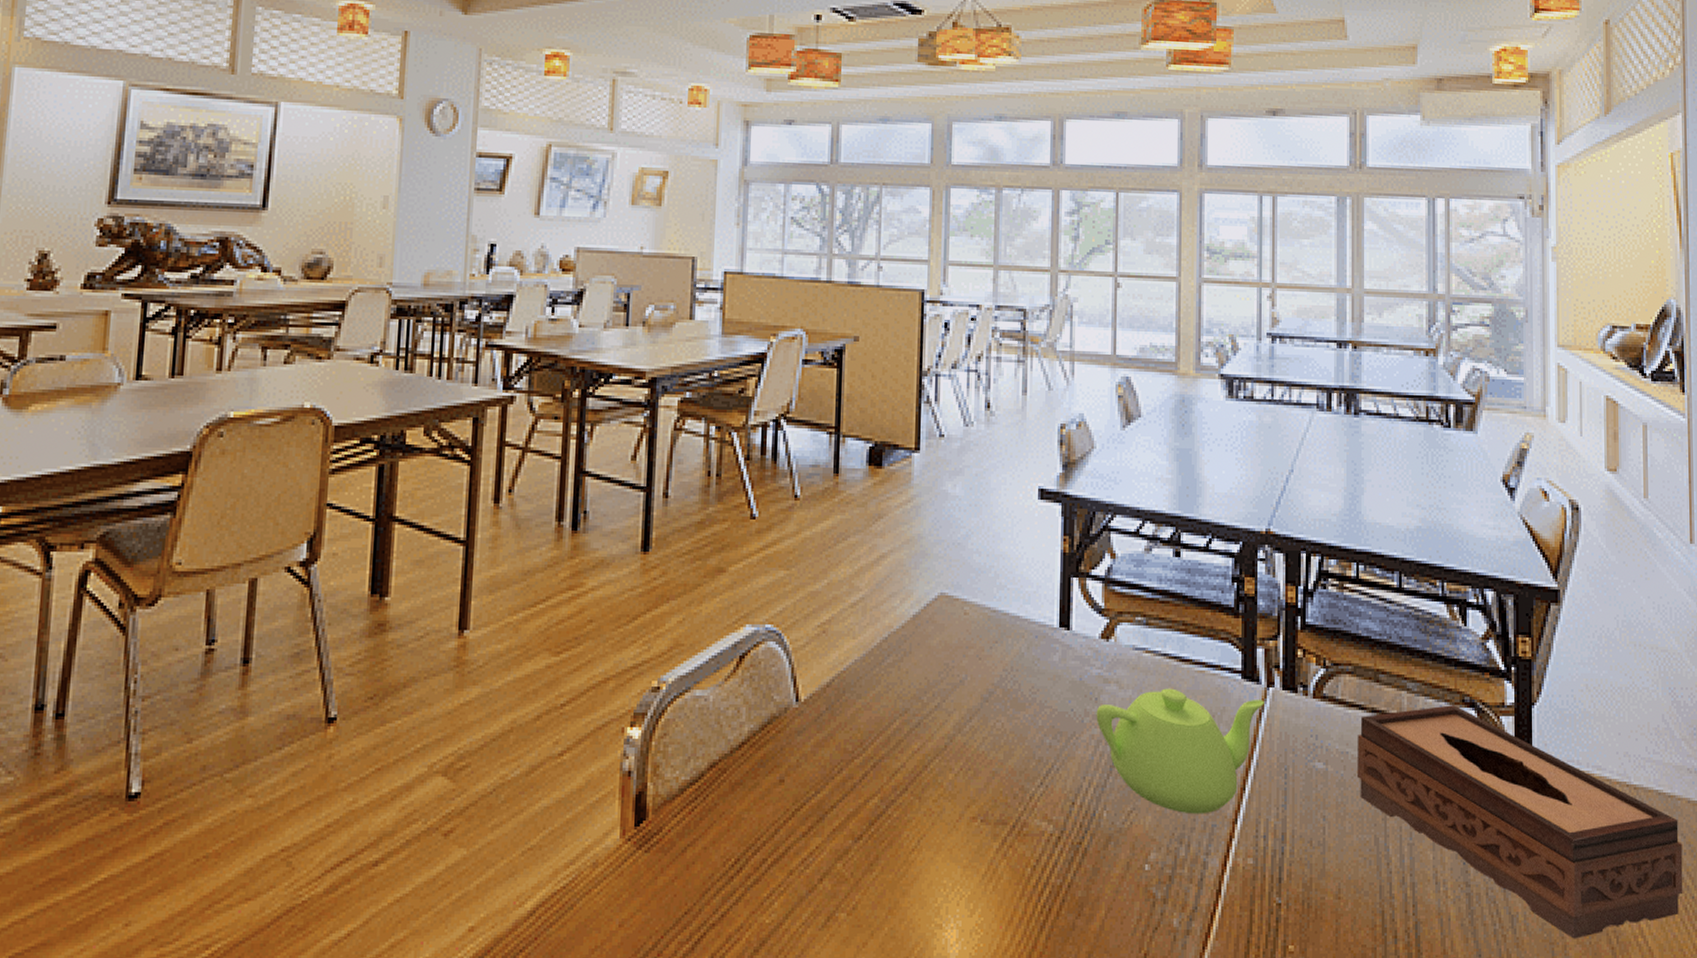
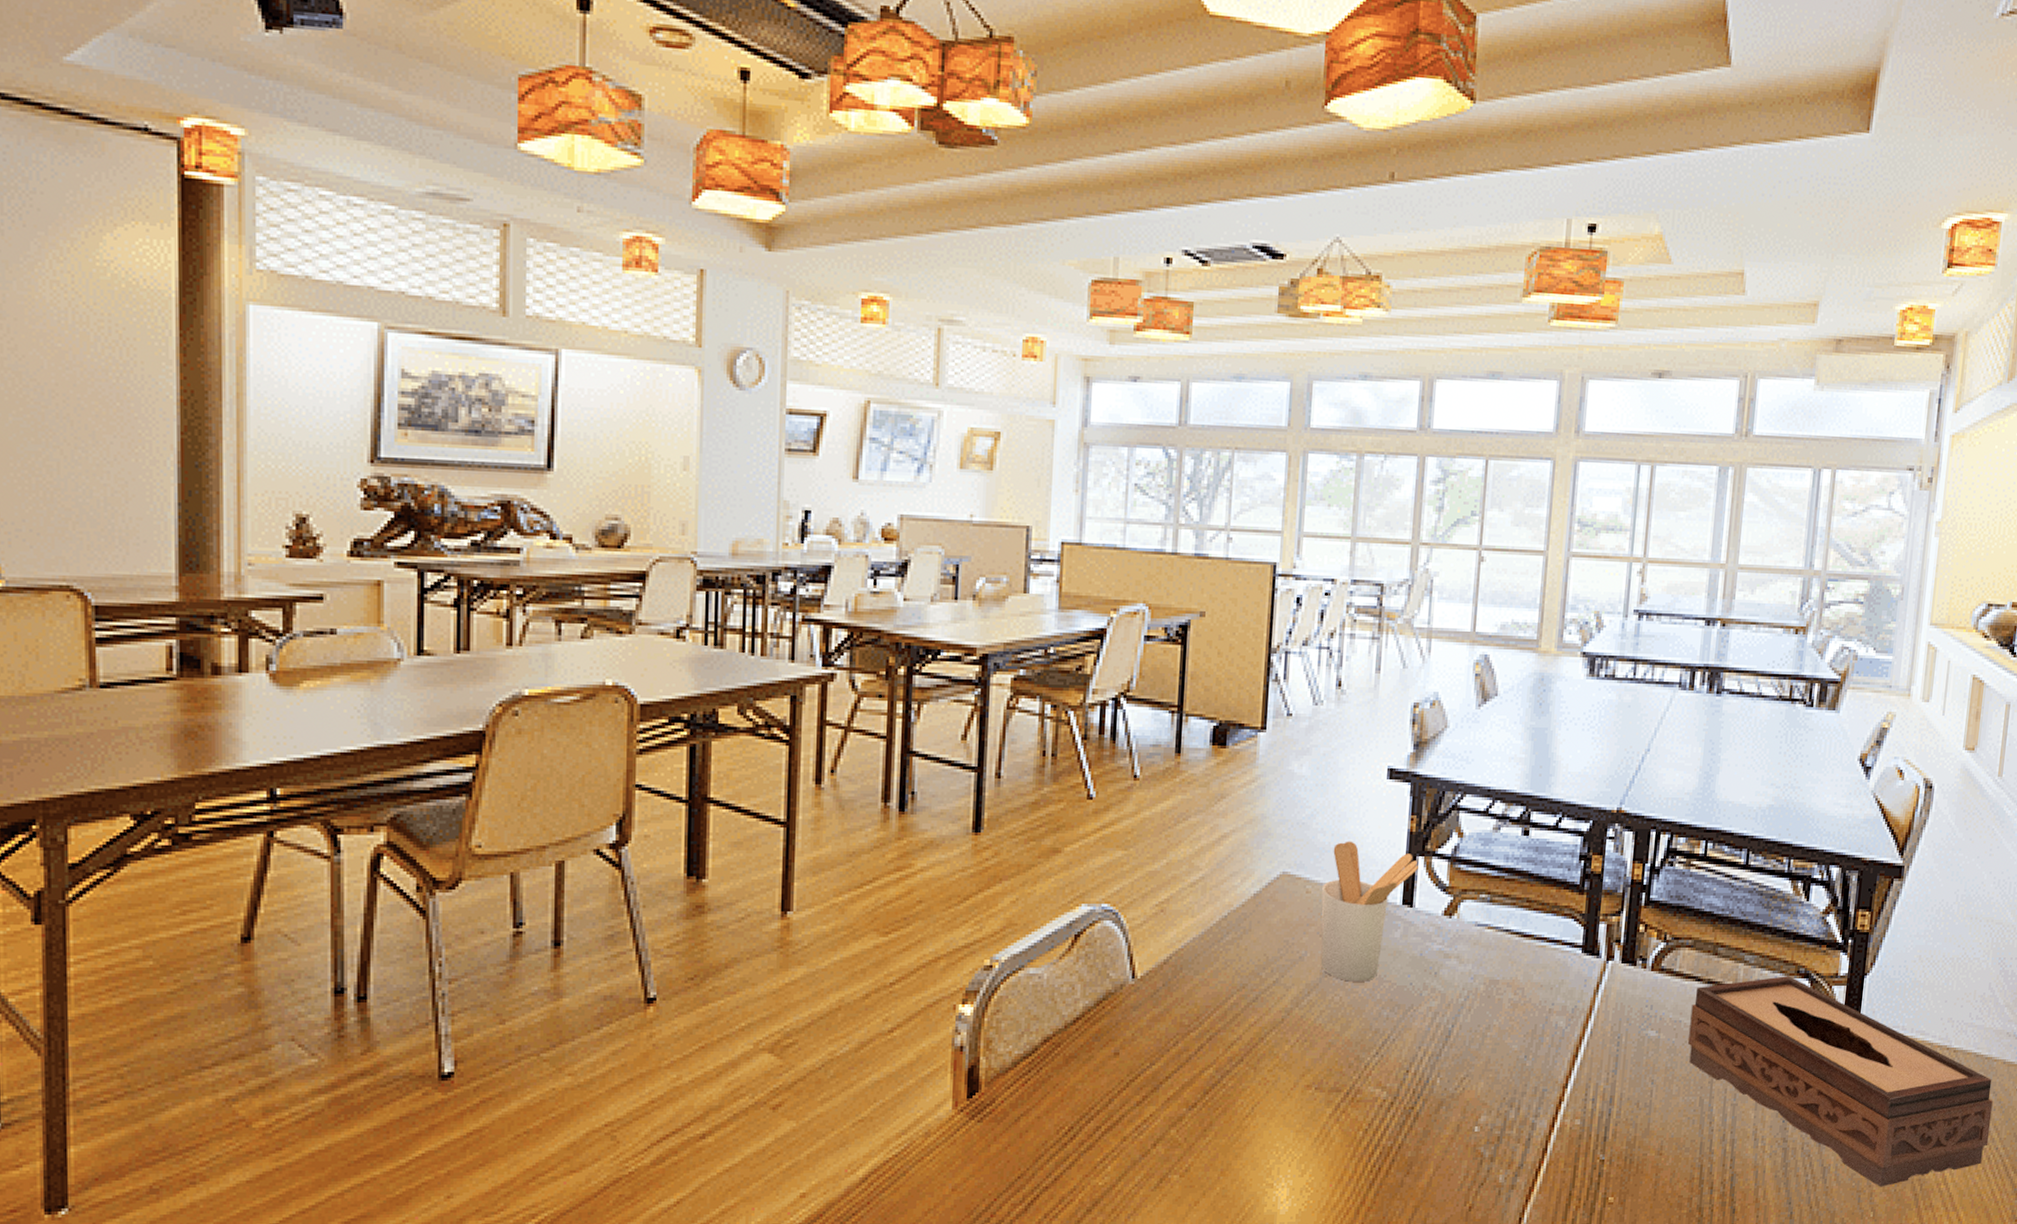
utensil holder: none [979,561,1073,707] -> present [1320,841,1418,982]
teapot: present [1096,688,1264,814] -> none [1434,962,1603,1080]

